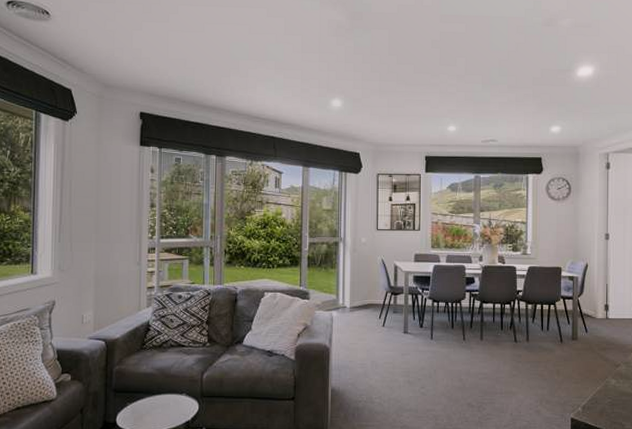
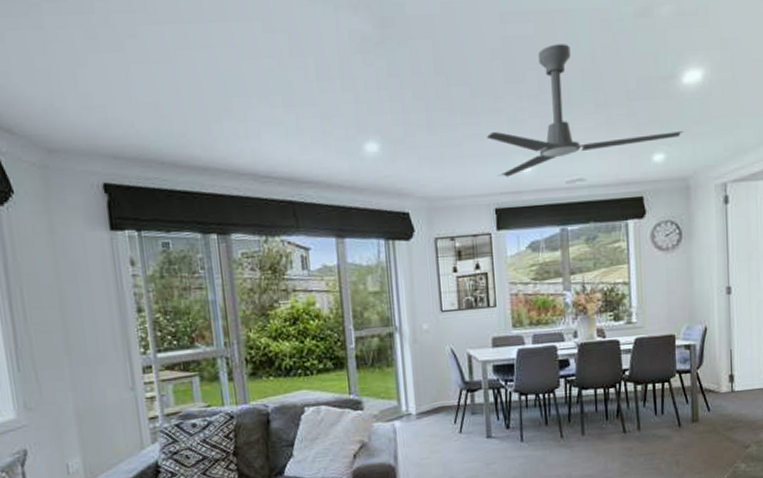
ceiling fan: none [423,40,576,134] -> present [486,44,684,177]

